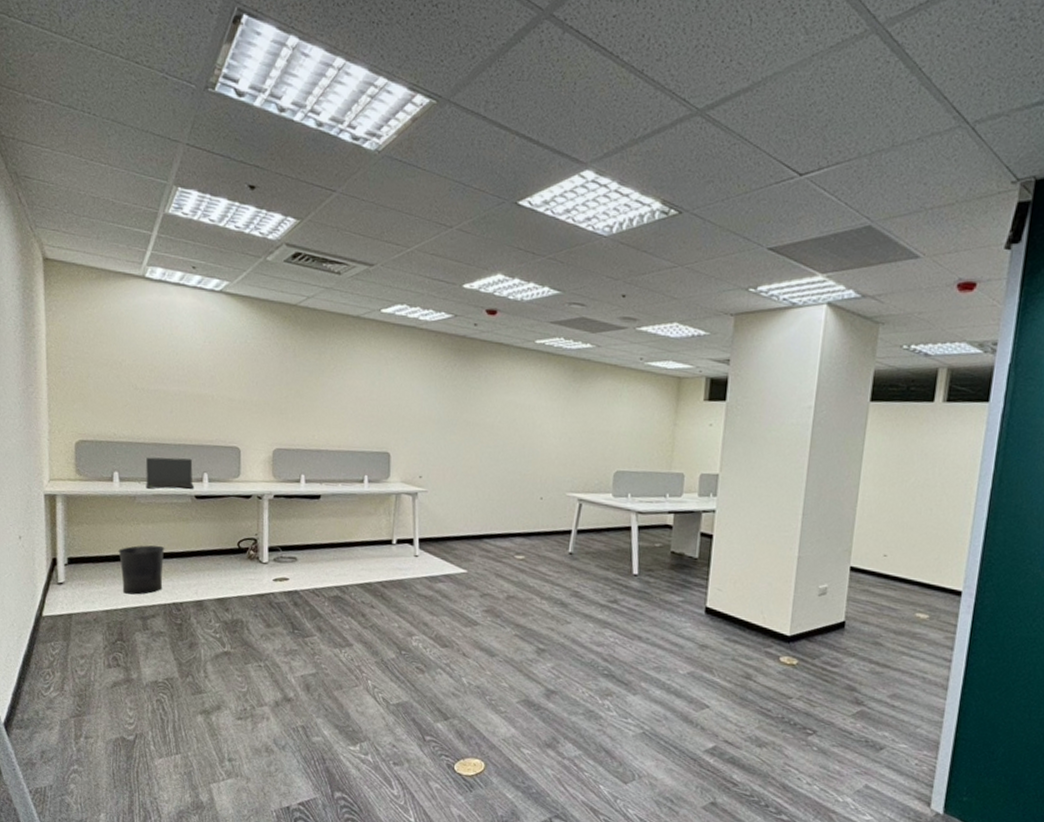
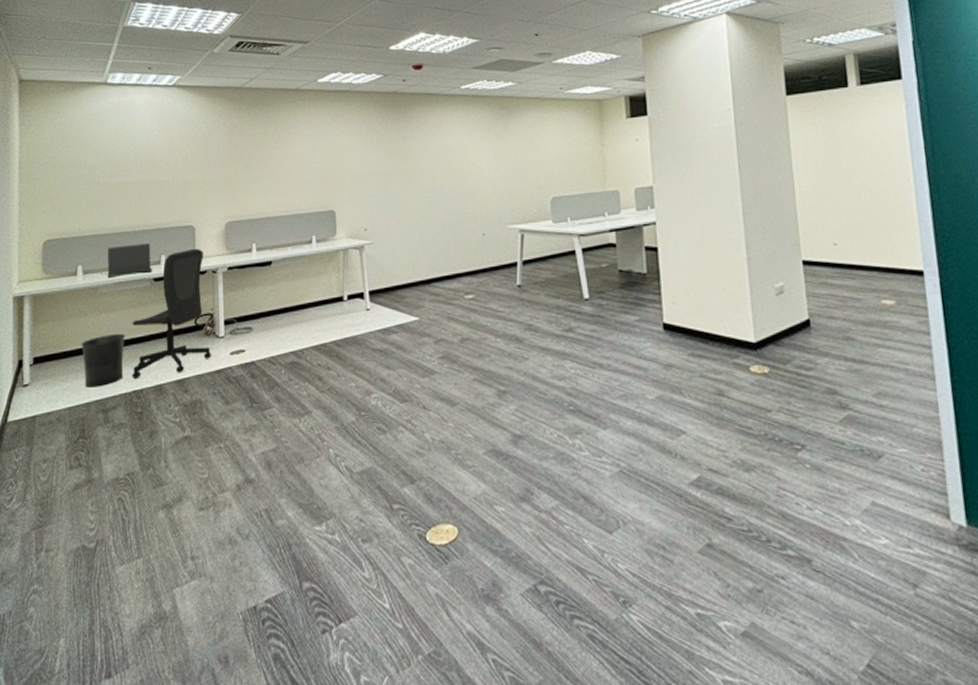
office chair: none [171,470,255,593] -> present [132,248,212,380]

